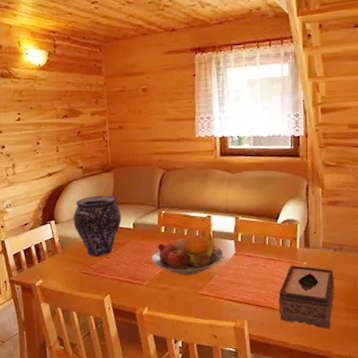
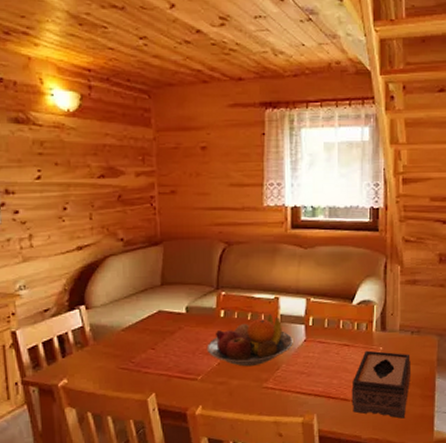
vase: present [73,195,122,256] -> none [109,273,172,348]

